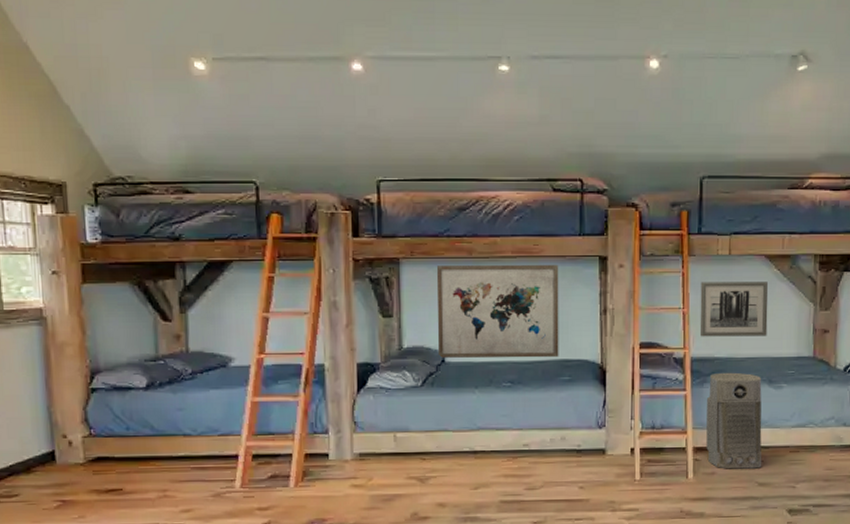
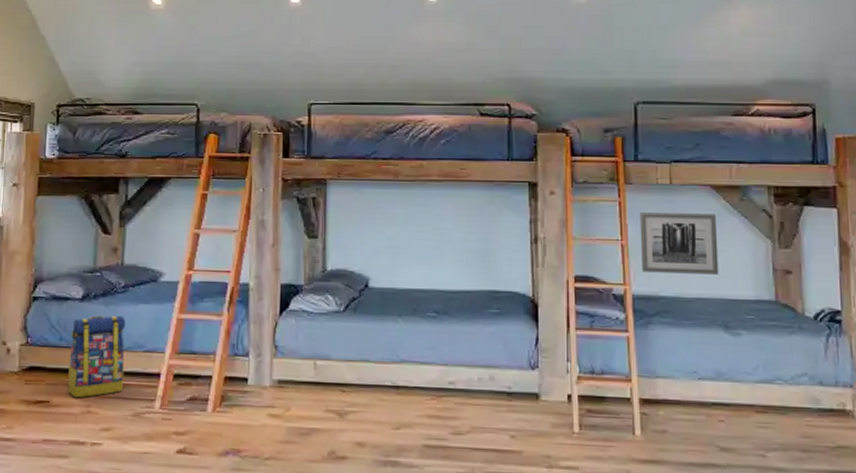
backpack: none [137,401,200,484] -> present [66,315,125,398]
wall art: present [436,265,559,359] -> none [361,188,487,288]
air purifier: present [706,372,762,469] -> none [652,313,723,430]

